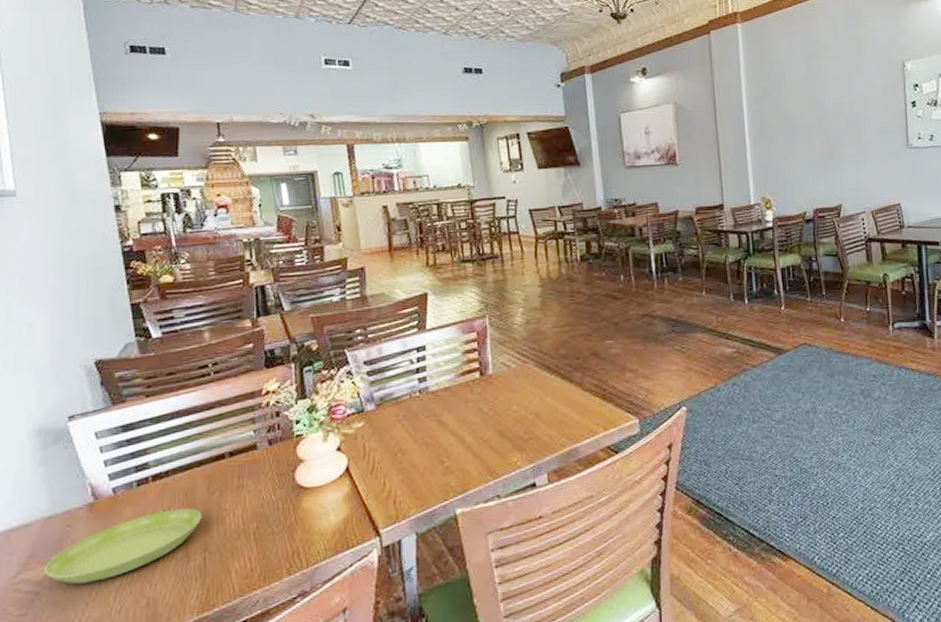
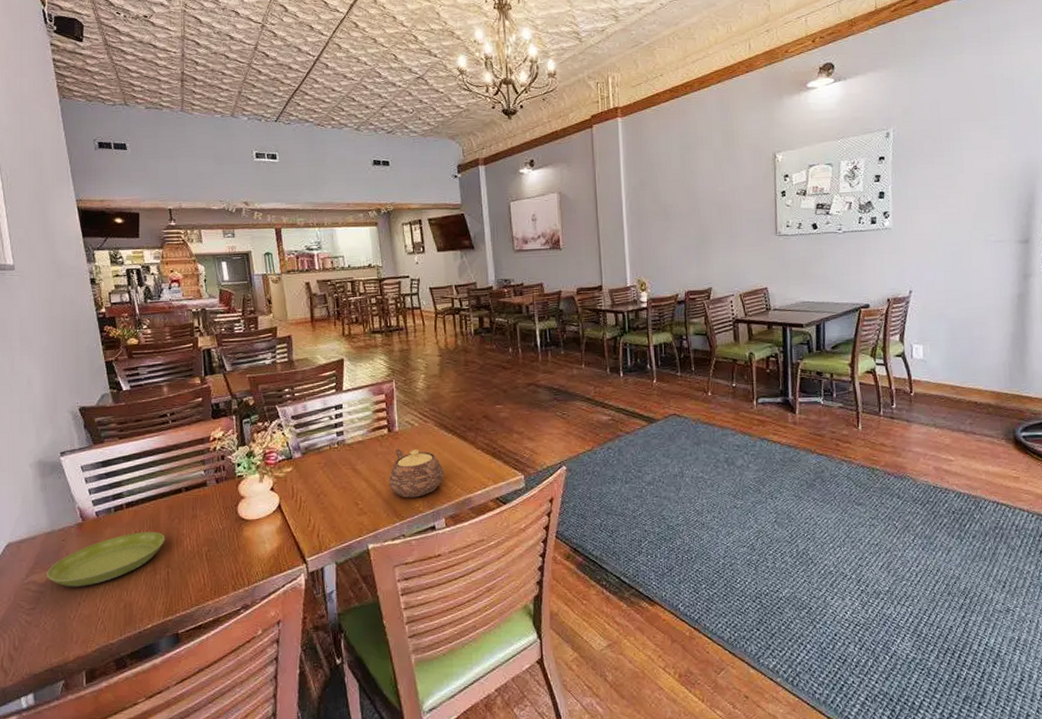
teapot: none [480,394,546,452] -> present [388,448,444,498]

